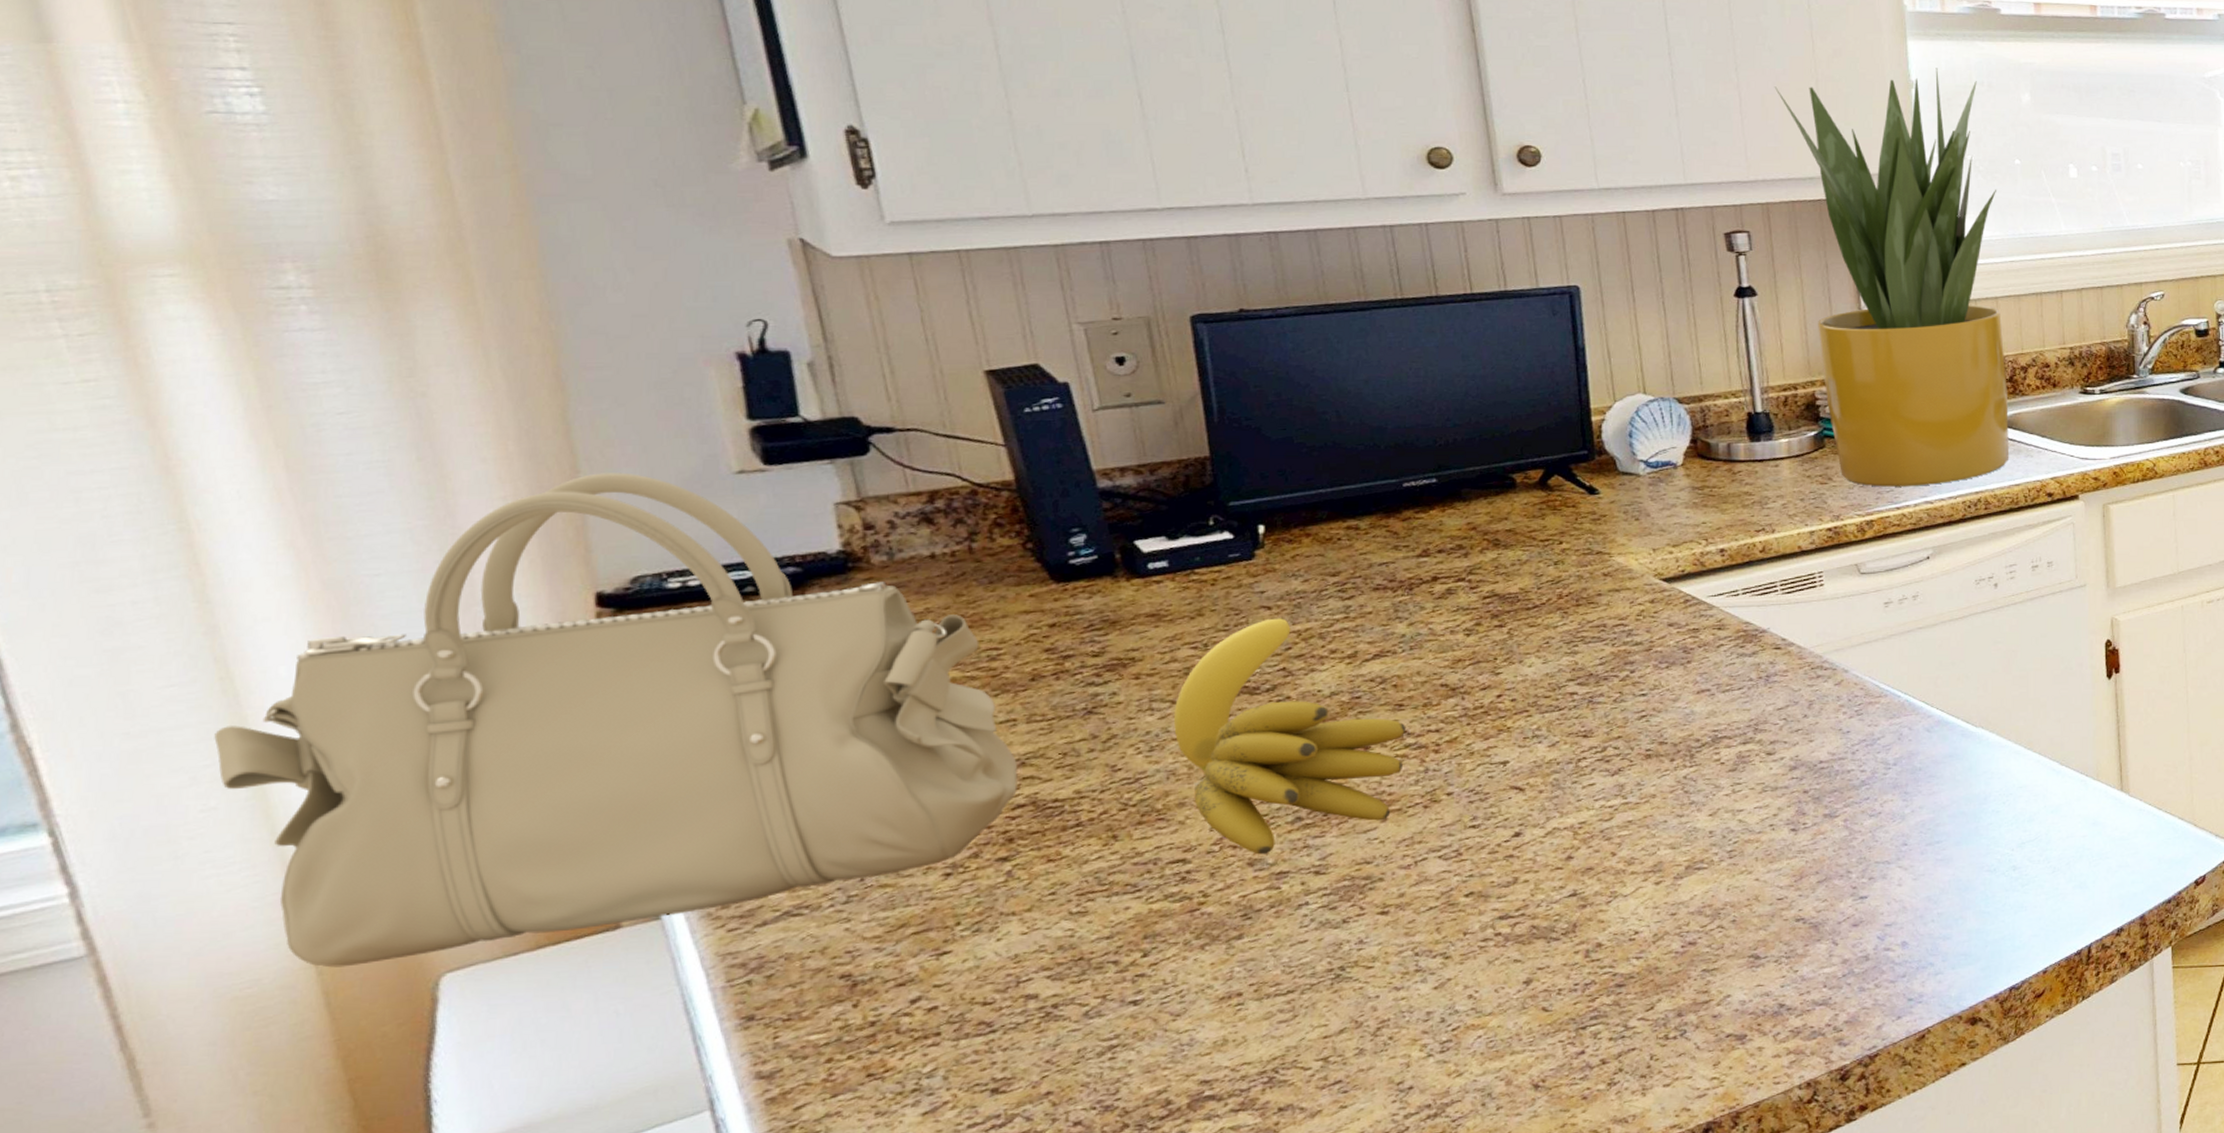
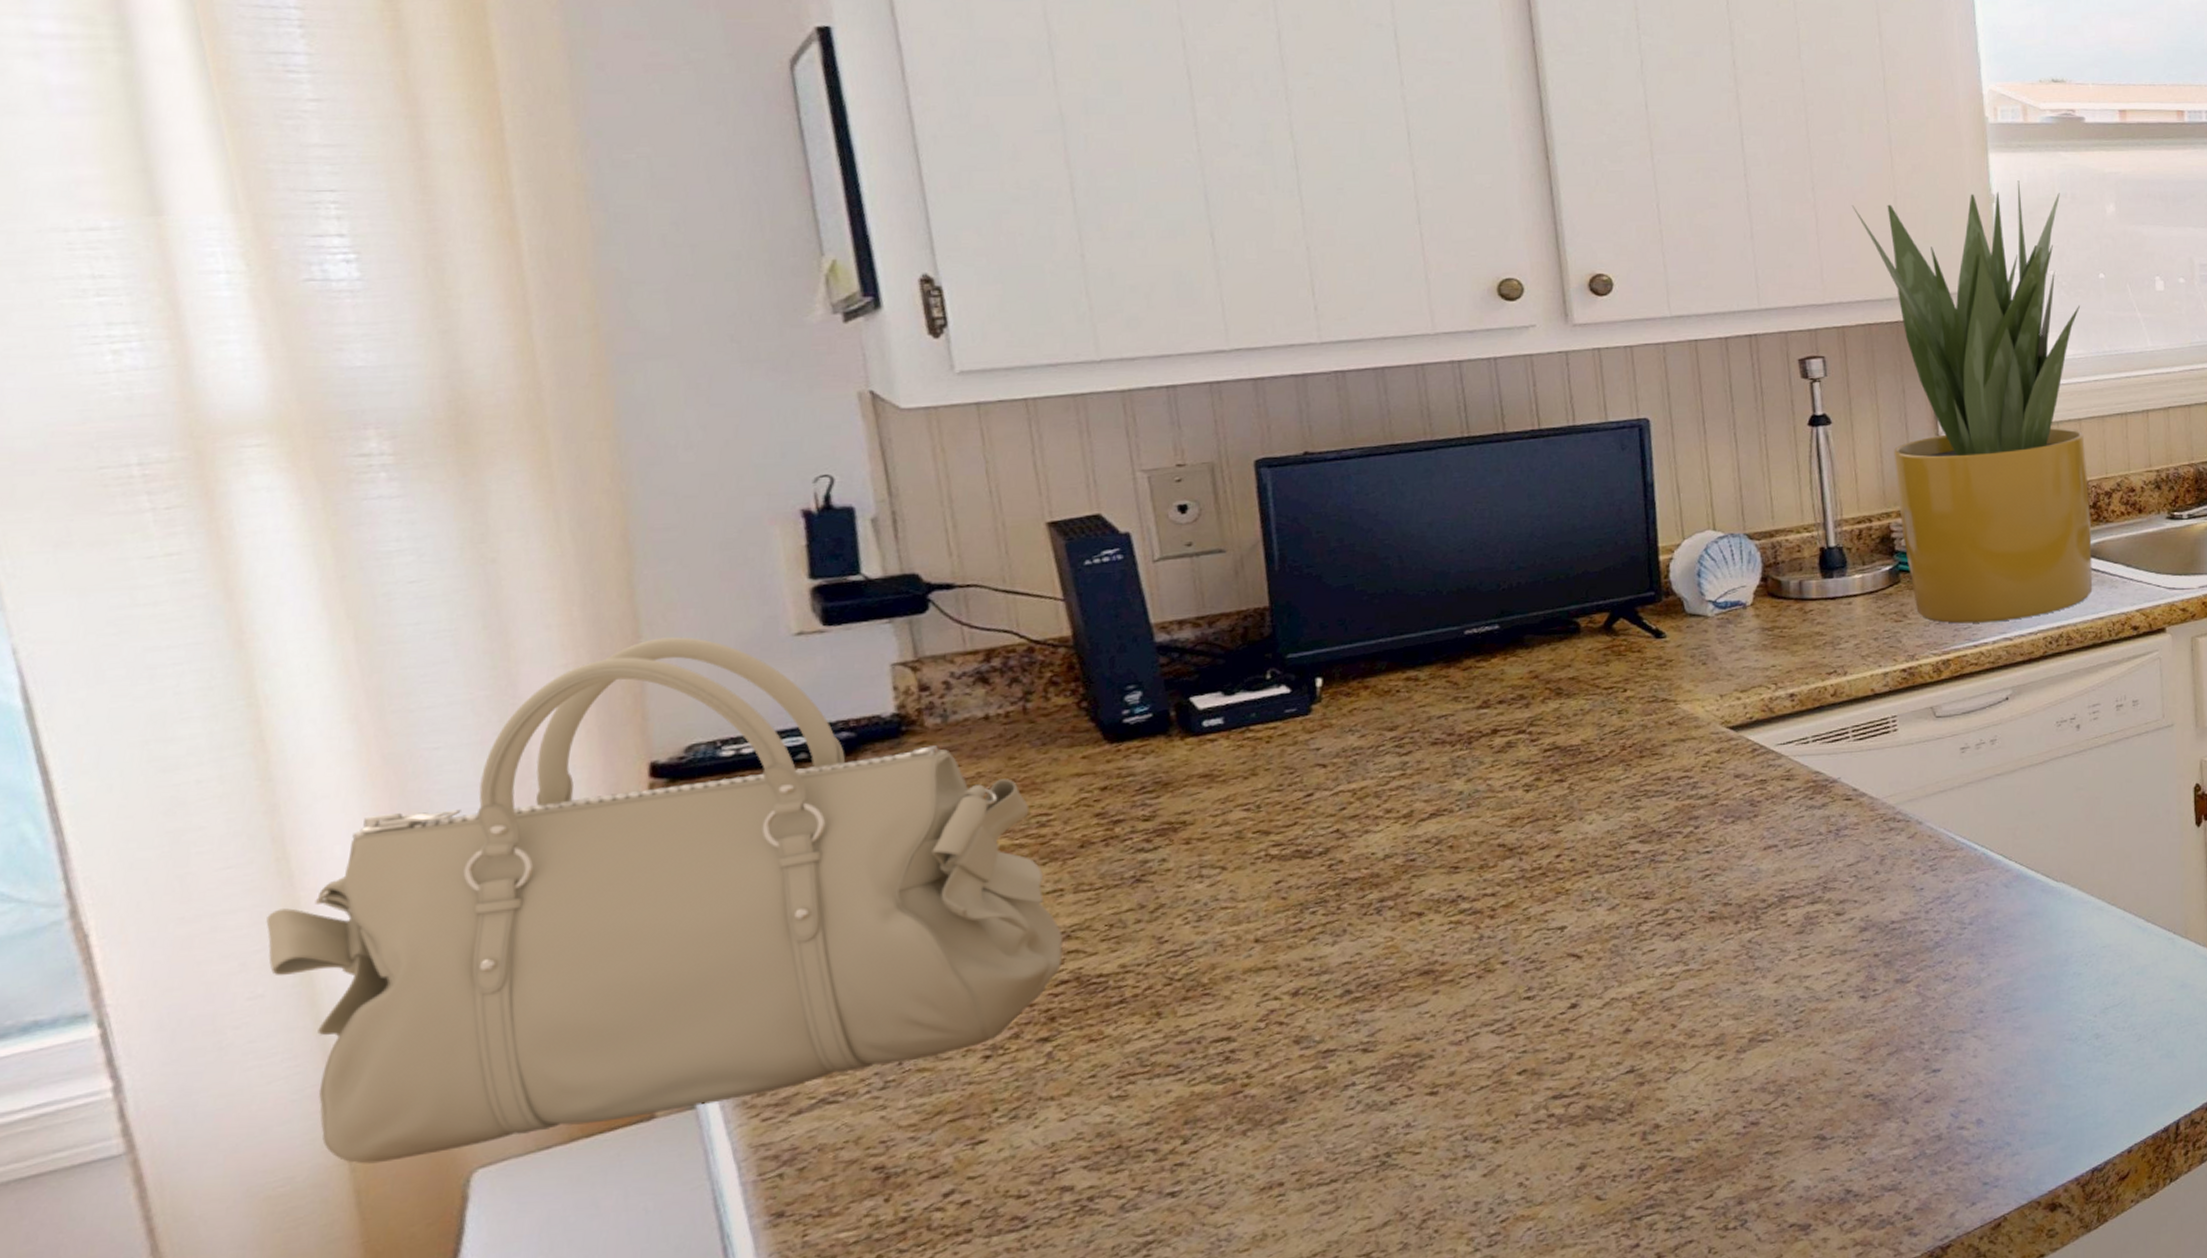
banana: present [1173,618,1407,855] -> none [1222,776,1462,1032]

